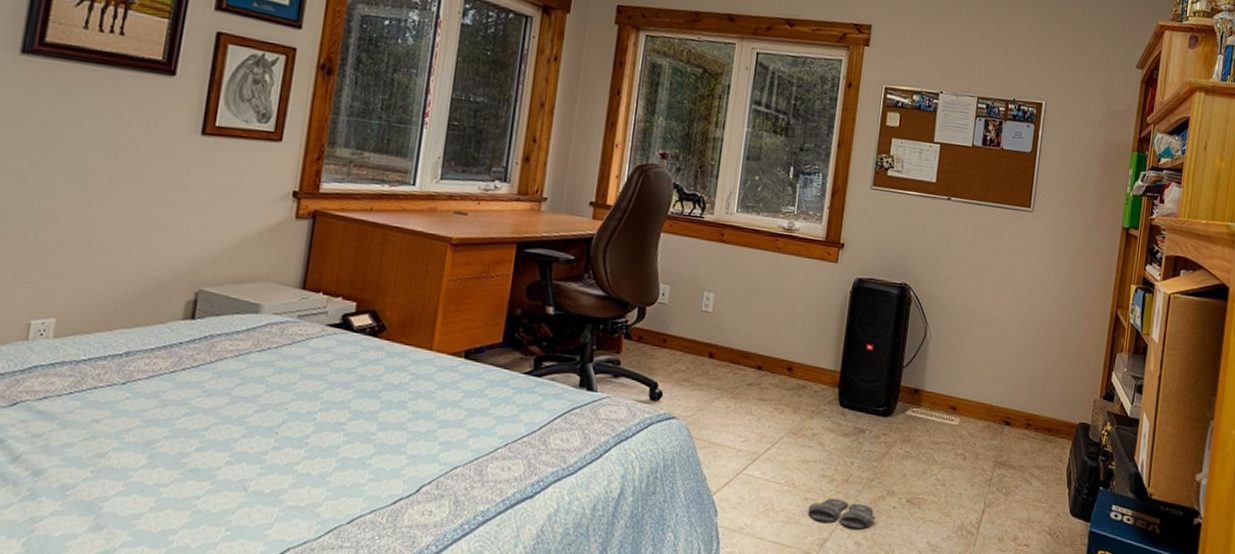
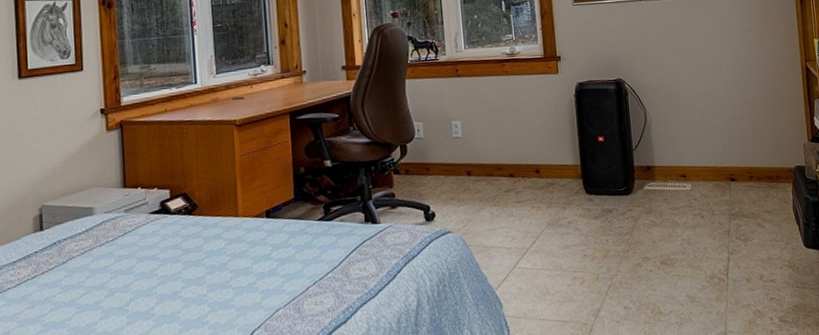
slippers: present [808,498,876,530] -> none [578,272,638,297]

